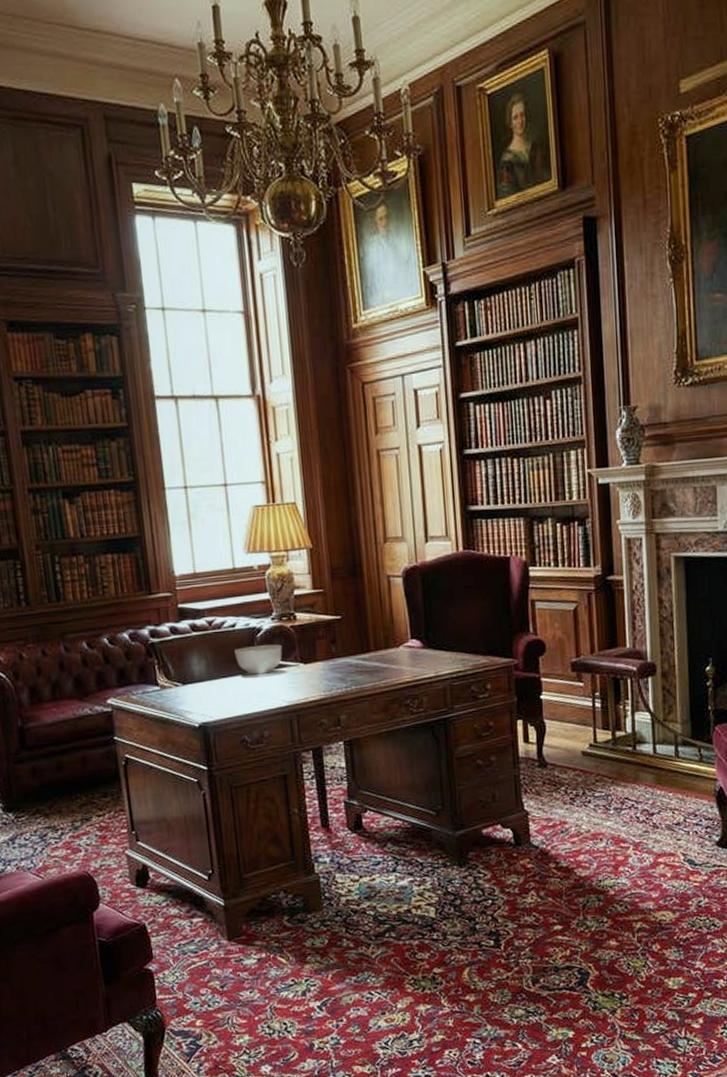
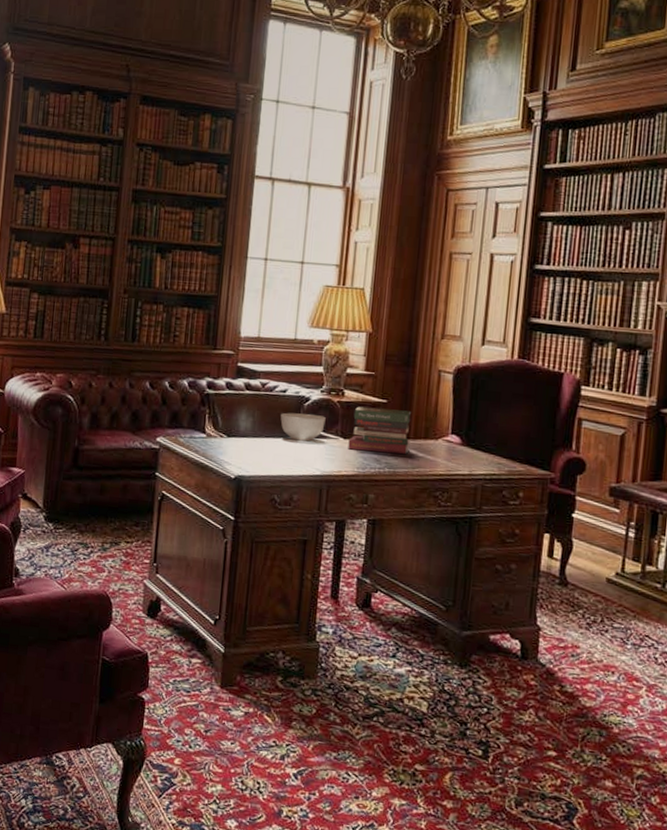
books: none [309,623,373,674] -> present [348,406,411,455]

